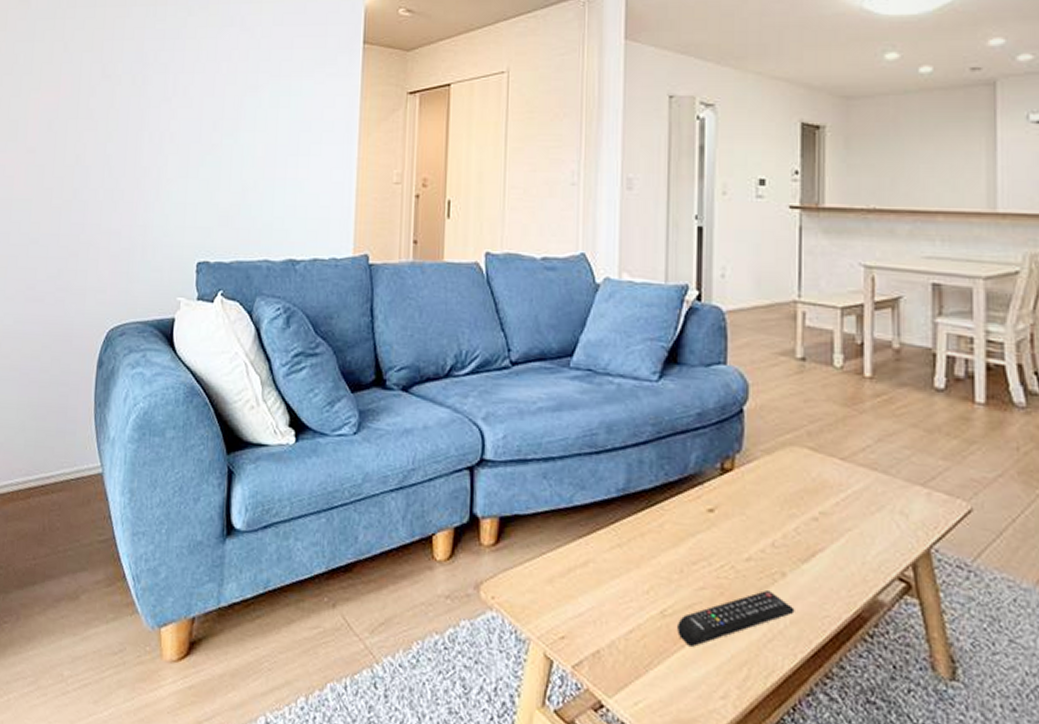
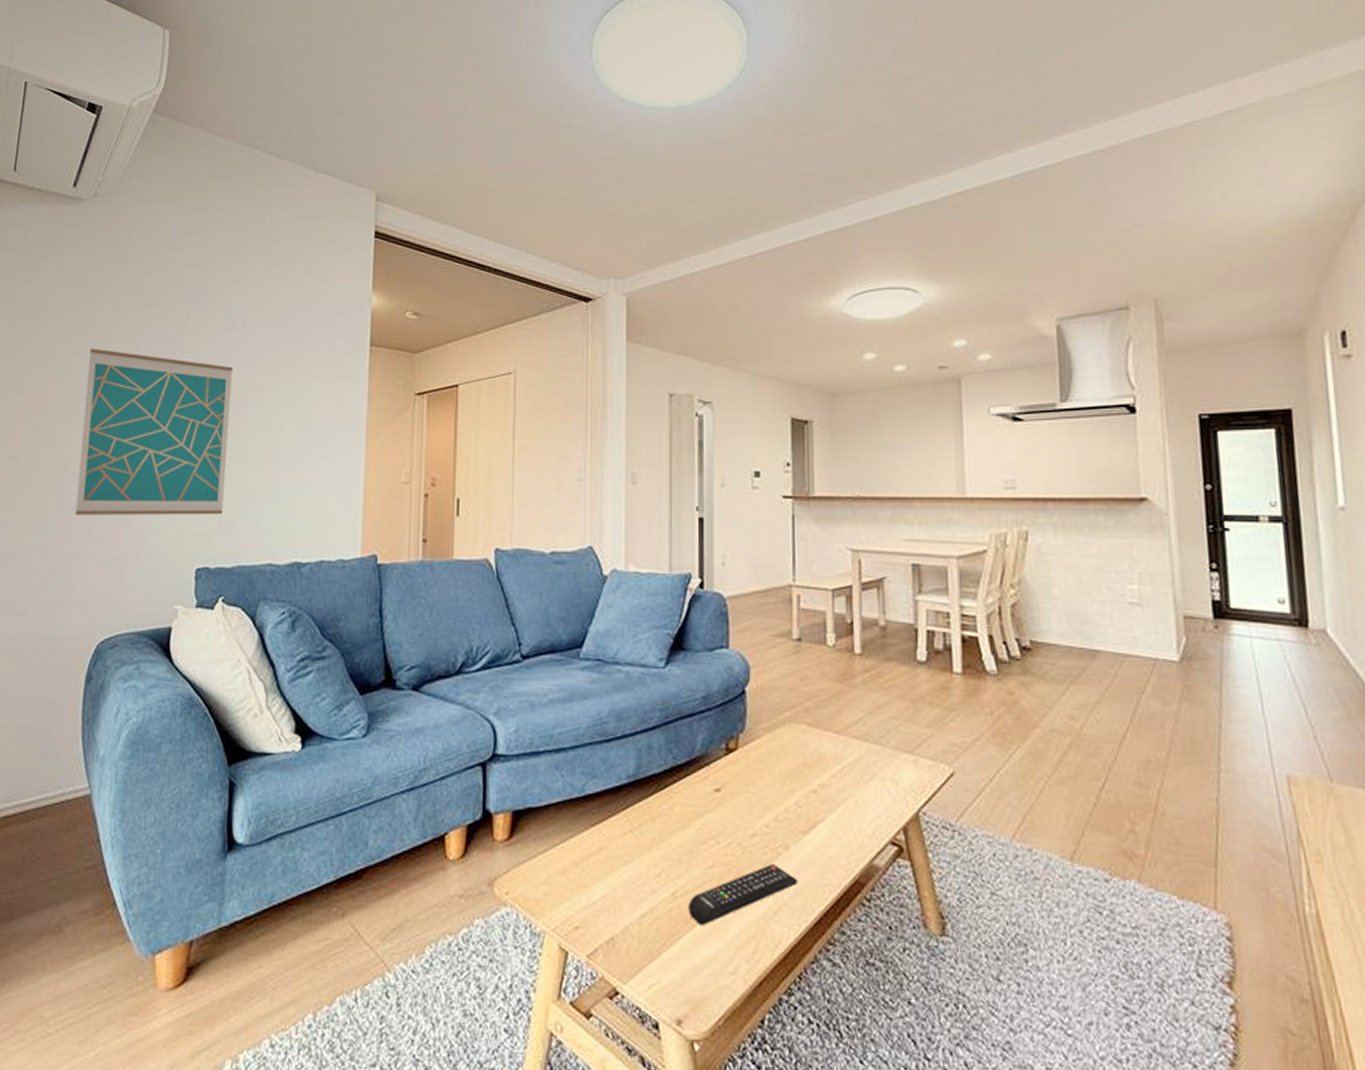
wall art: none [87,45,231,211] -> present [75,348,233,515]

